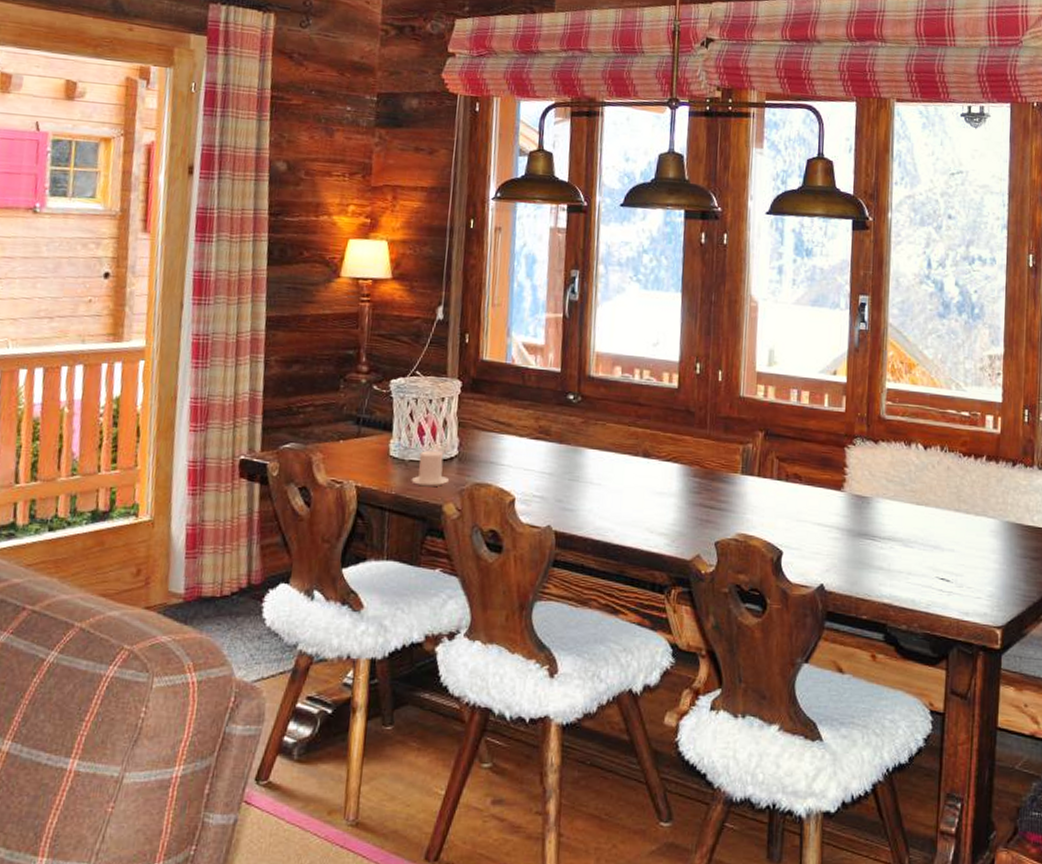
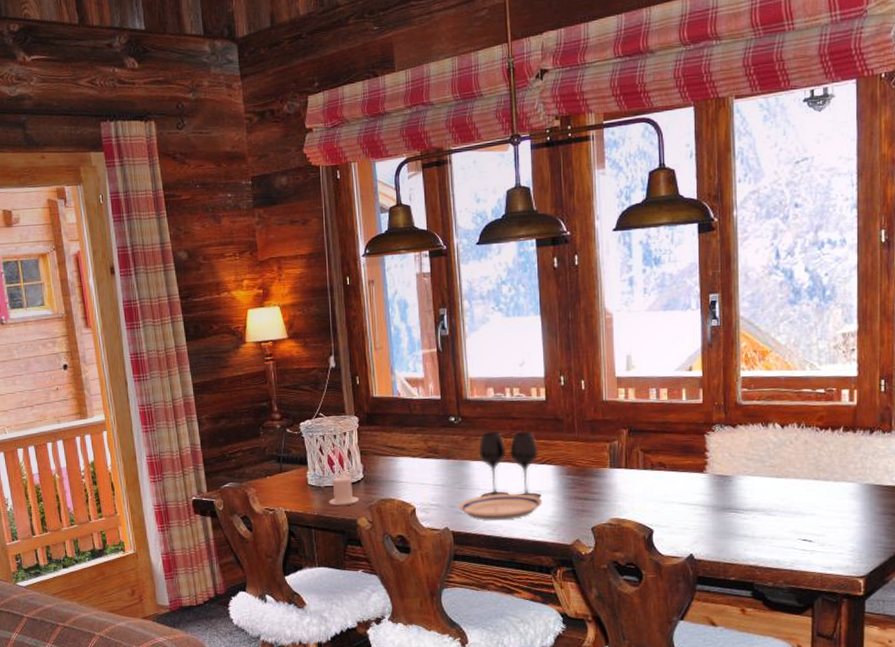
plate: none [566,491,664,523] -> present [459,493,543,520]
wine glass: none [594,415,665,501] -> present [478,430,542,498]

